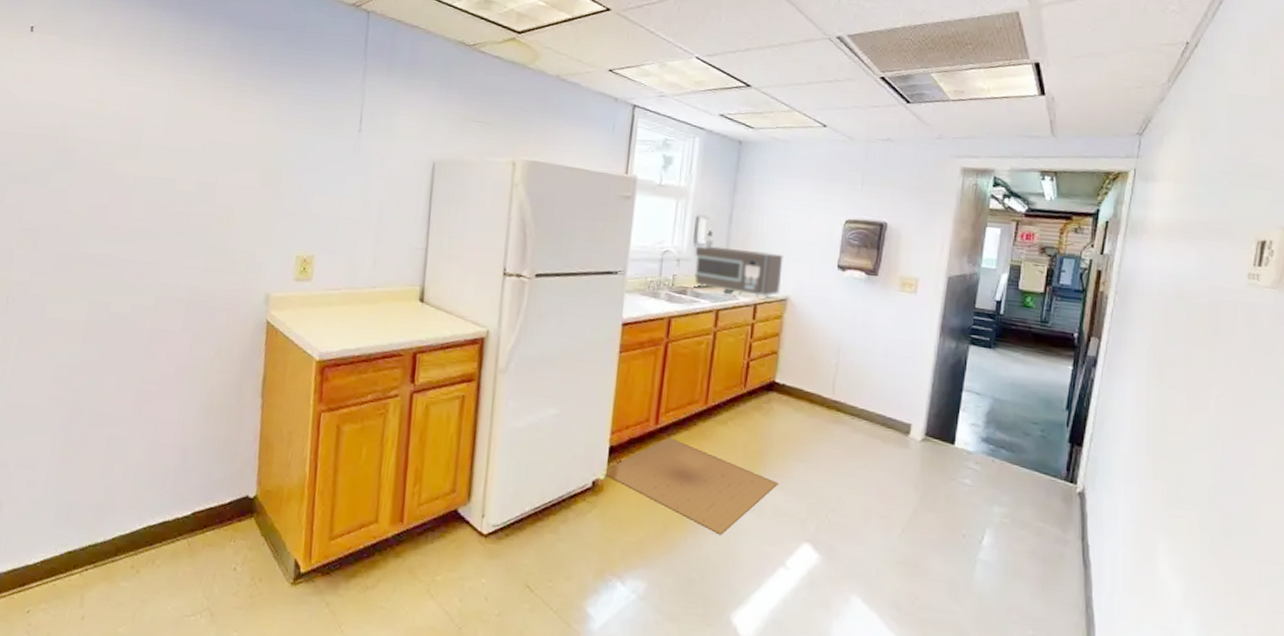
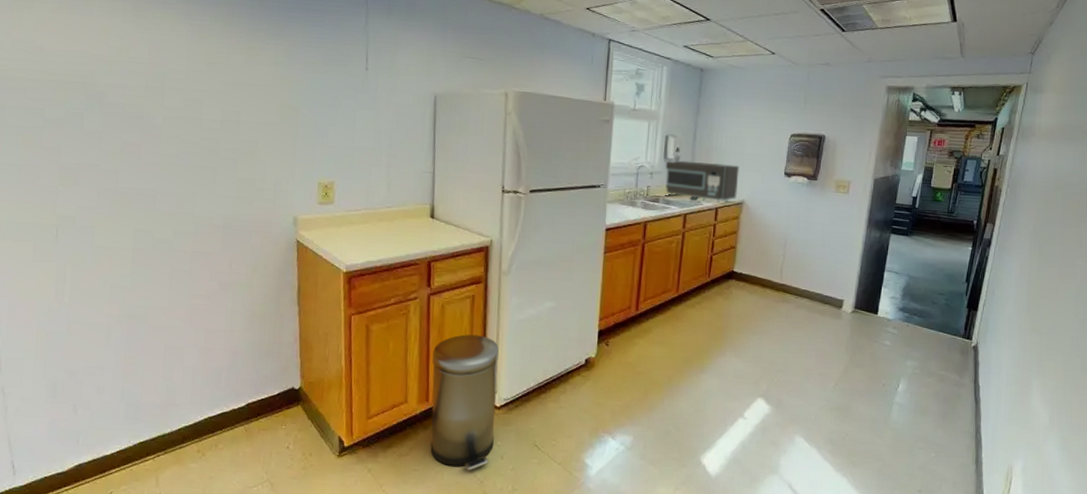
pedal bin: none [401,442,490,614] -> present [430,334,499,471]
floor mat: present [603,437,779,536] -> none [594,320,737,396]

